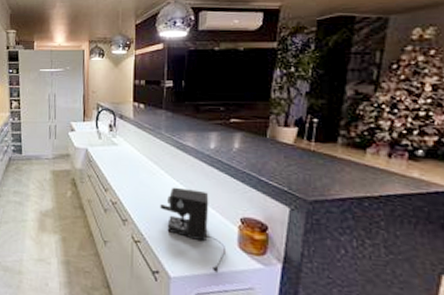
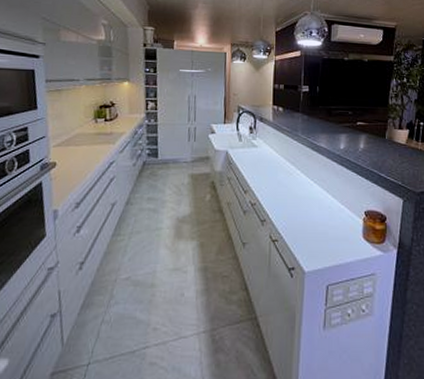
coffee maker: present [160,187,225,272] -> none [296,186,352,263]

